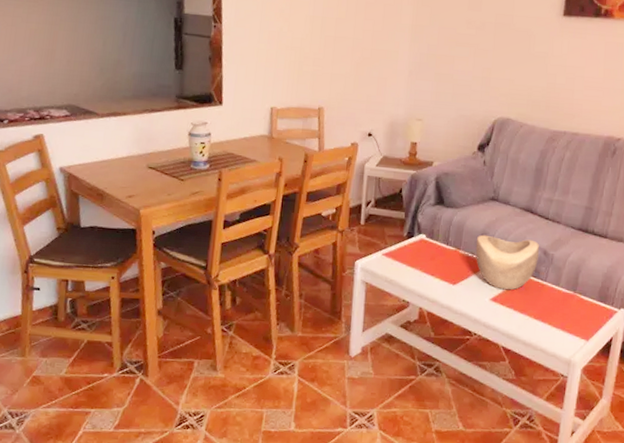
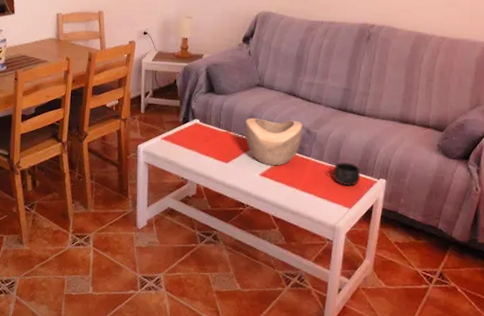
mug: none [566,288,600,315] -> present [329,162,361,186]

